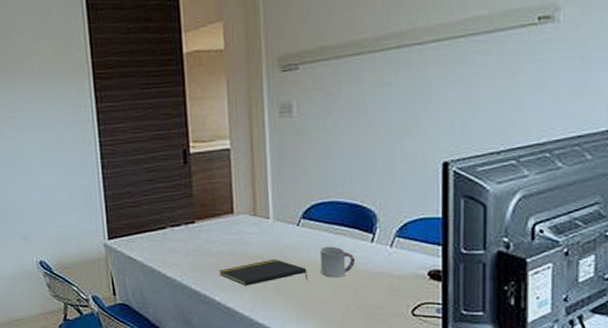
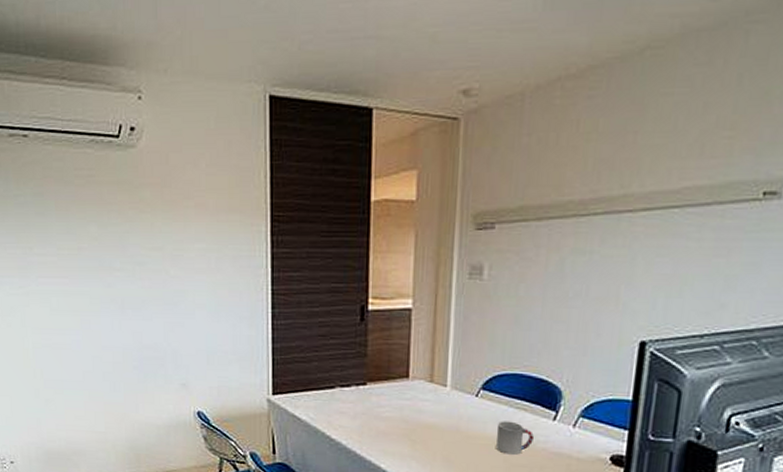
notepad: present [219,258,309,286] -> none [387,429,482,456]

